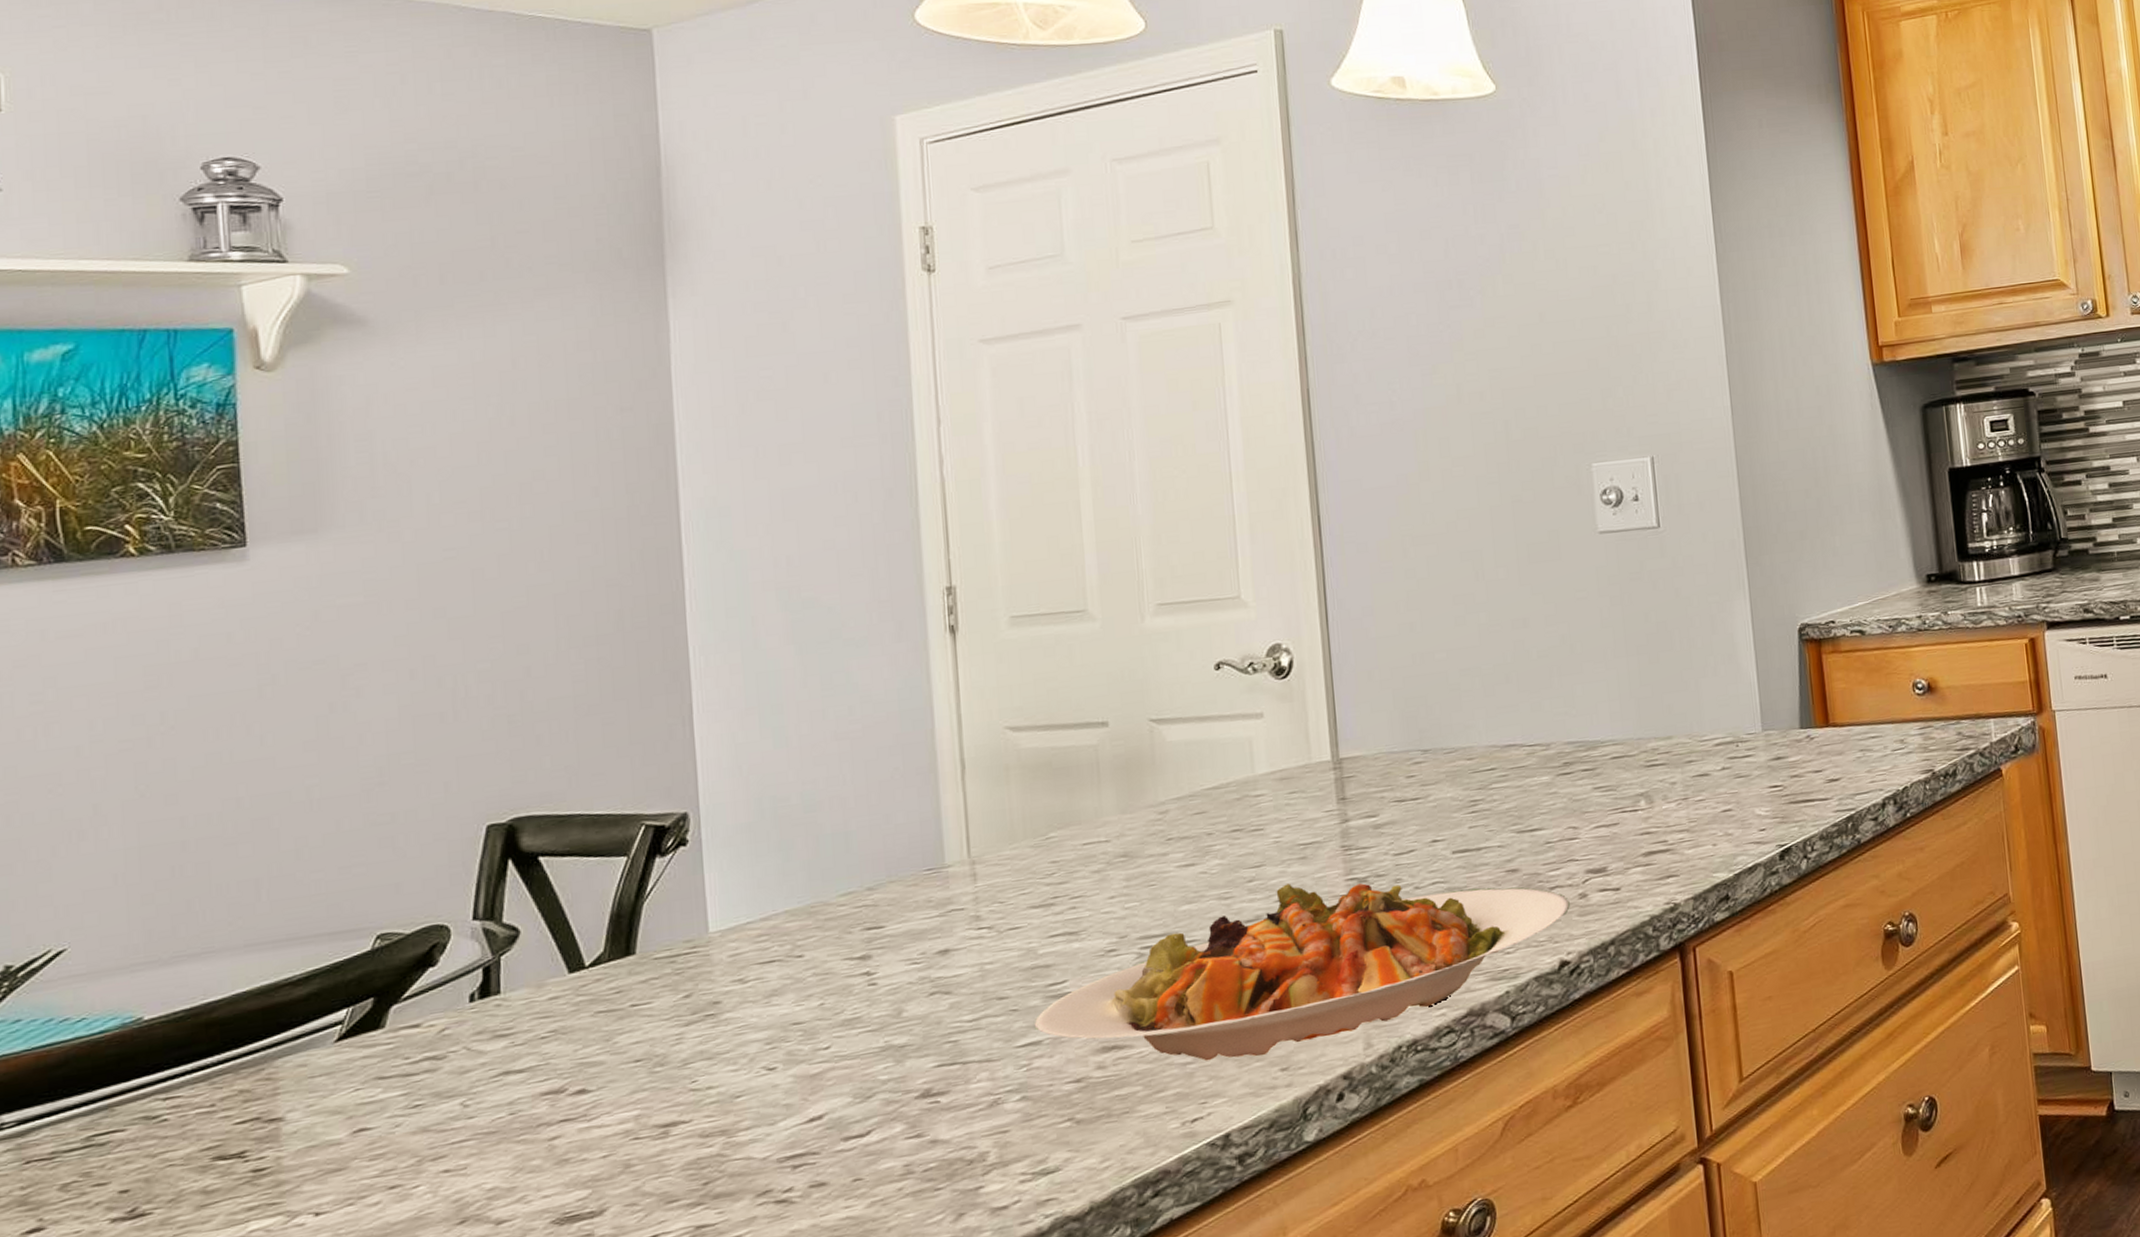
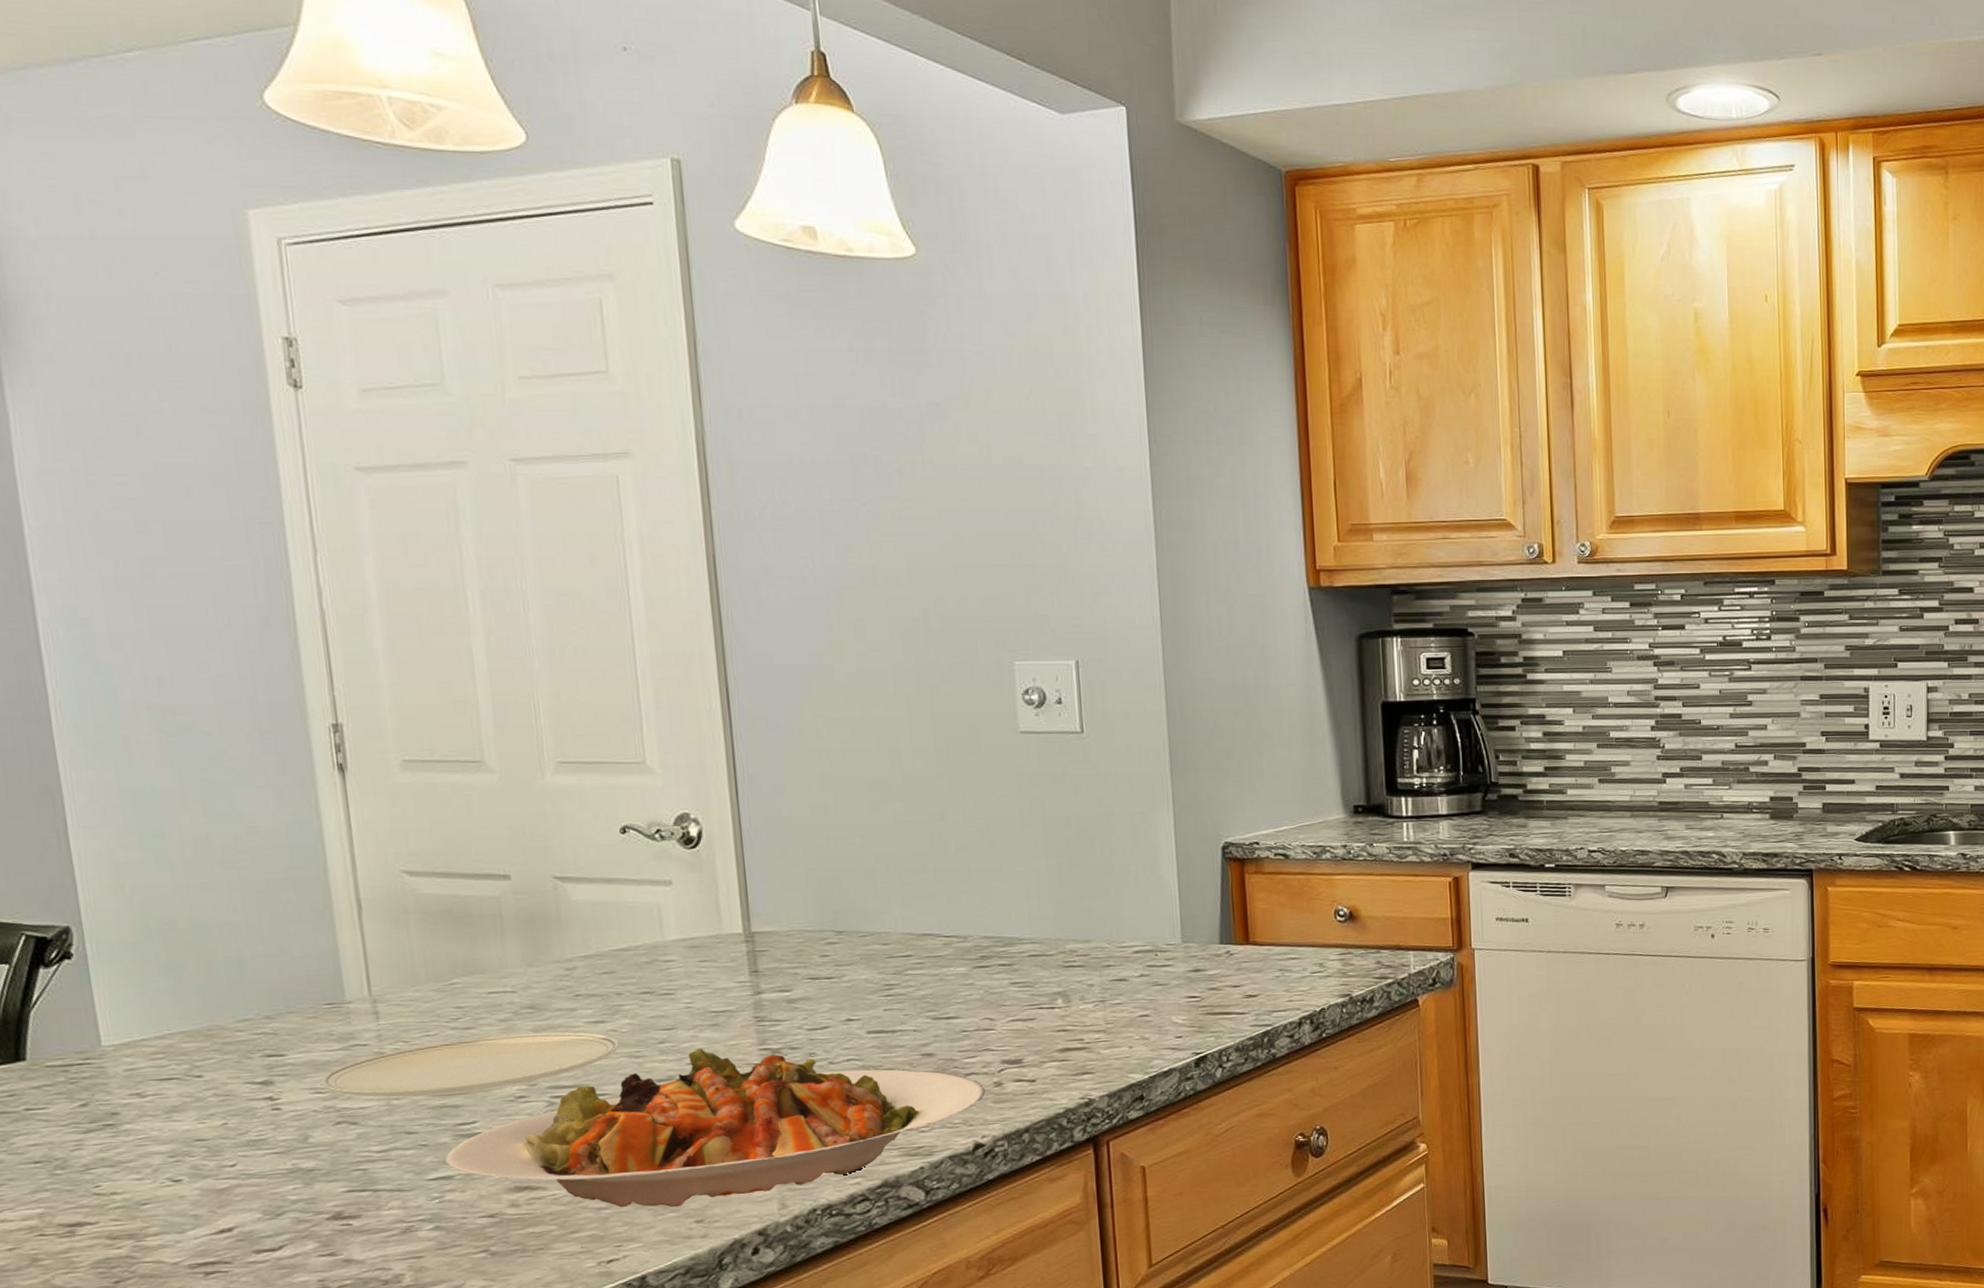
plate: none [916,877,1210,964] -> present [320,1031,620,1098]

